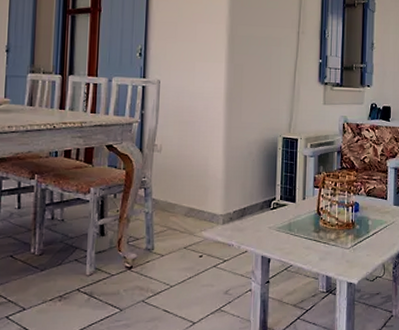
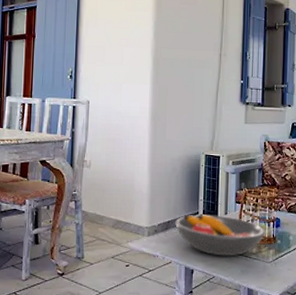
fruit bowl: none [250,200,345,244] -> present [174,214,266,257]

